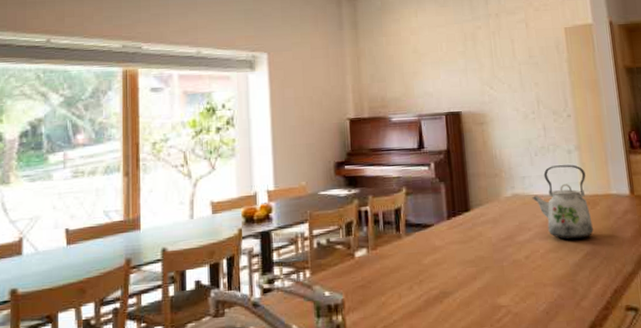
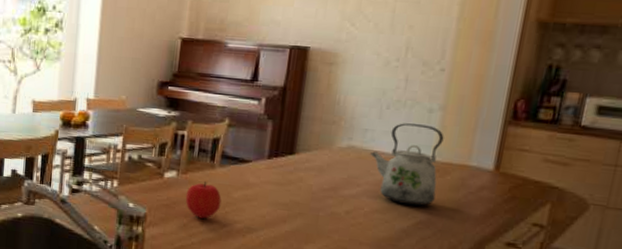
fruit: none [379,252,414,293] -> present [185,180,222,219]

